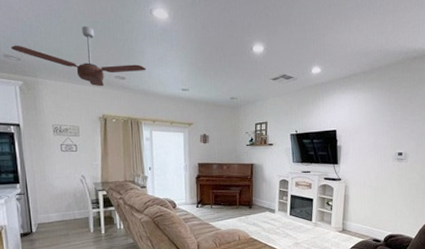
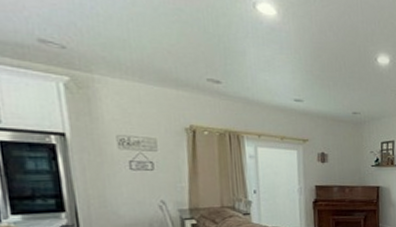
ceiling fan: present [11,26,146,87] -> none [50,14,249,91]

